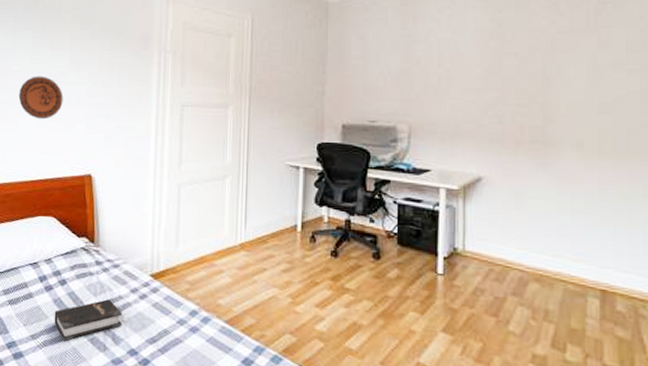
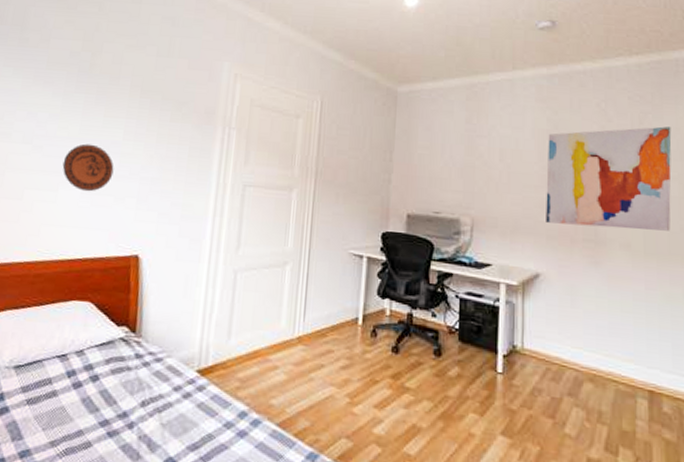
hardback book: present [54,299,122,342] -> none [79,398,161,450]
wall art: none [489,16,634,128] -> present [546,126,672,231]

